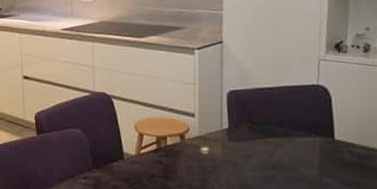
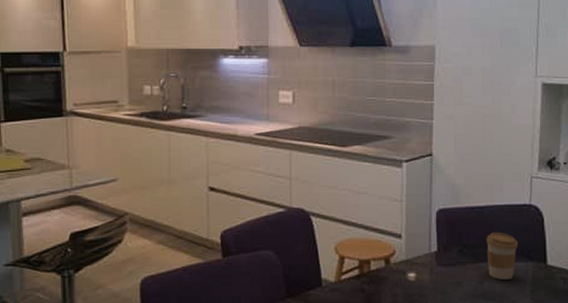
coffee cup: none [275,110,306,153] -> present [486,232,518,280]

